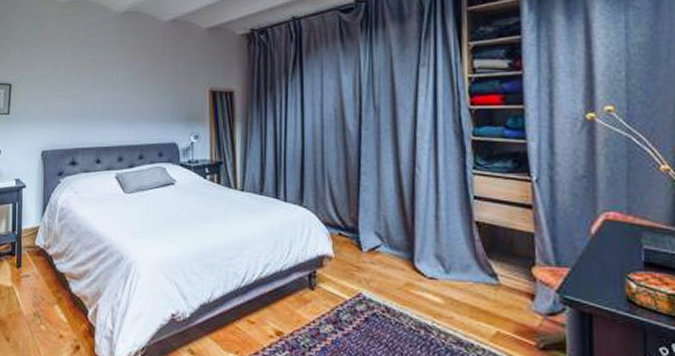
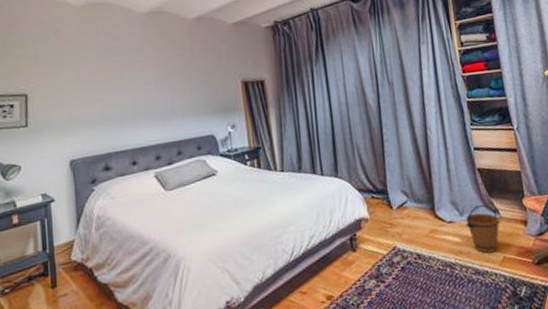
bucket: none [451,265,497,324] -> present [465,205,500,253]

